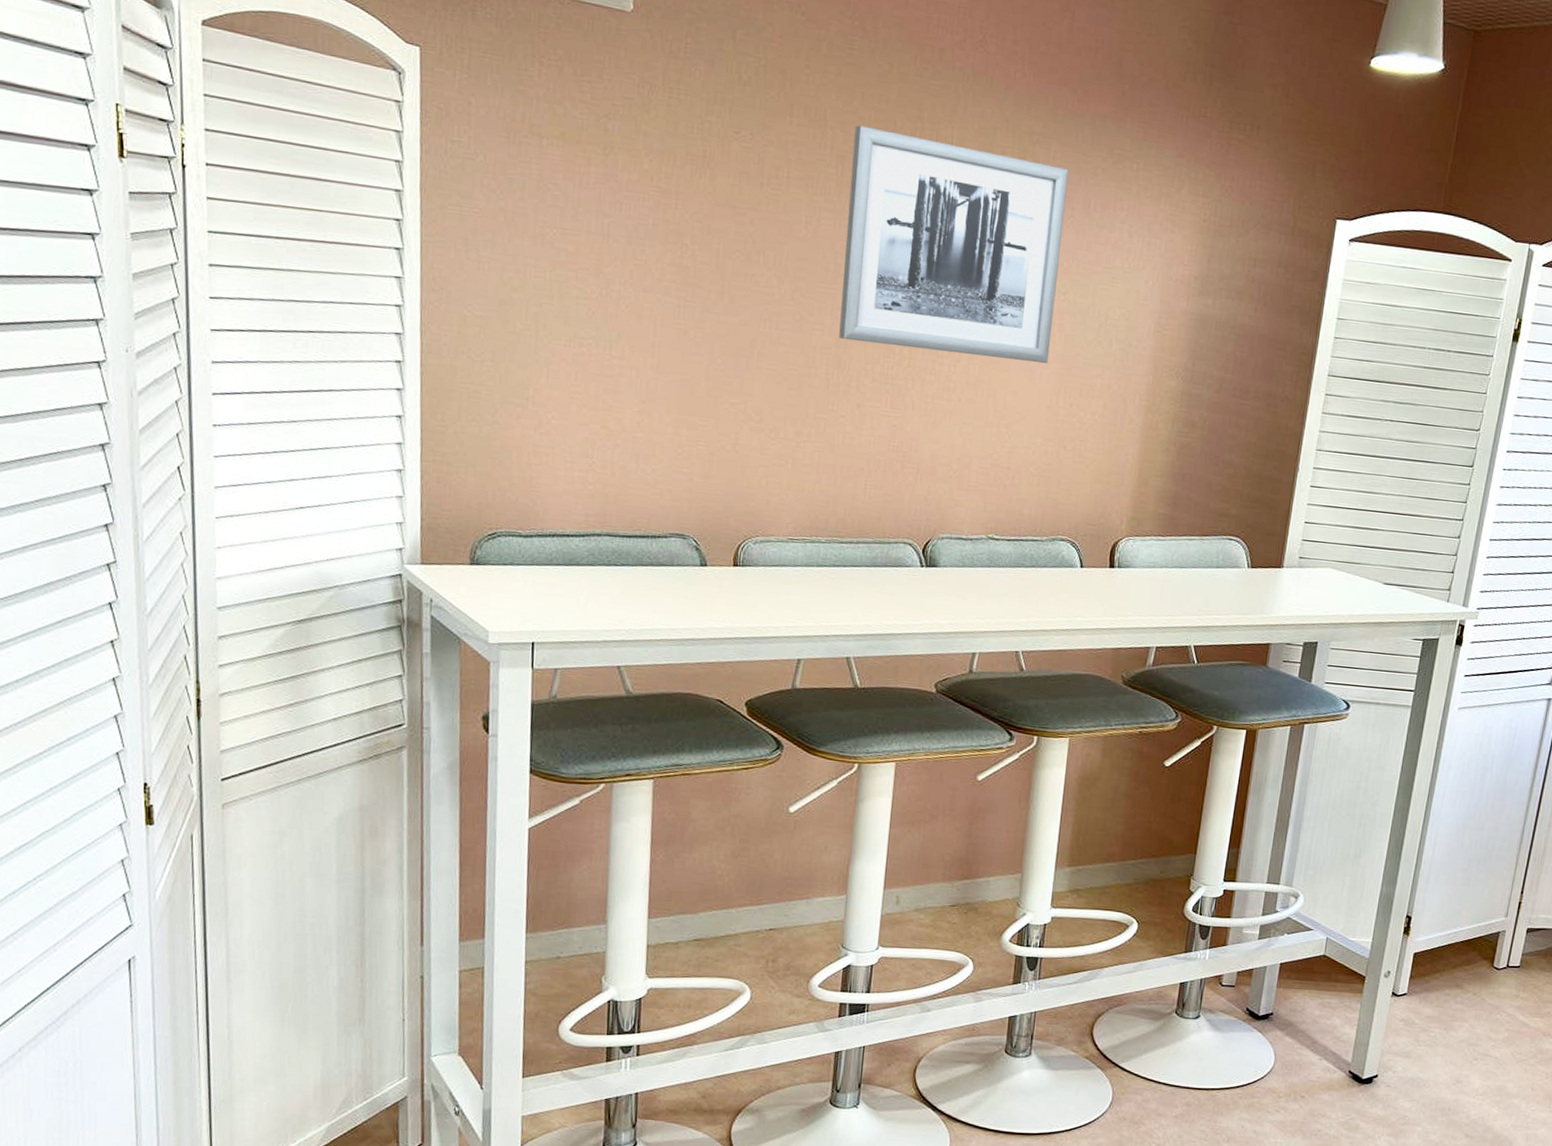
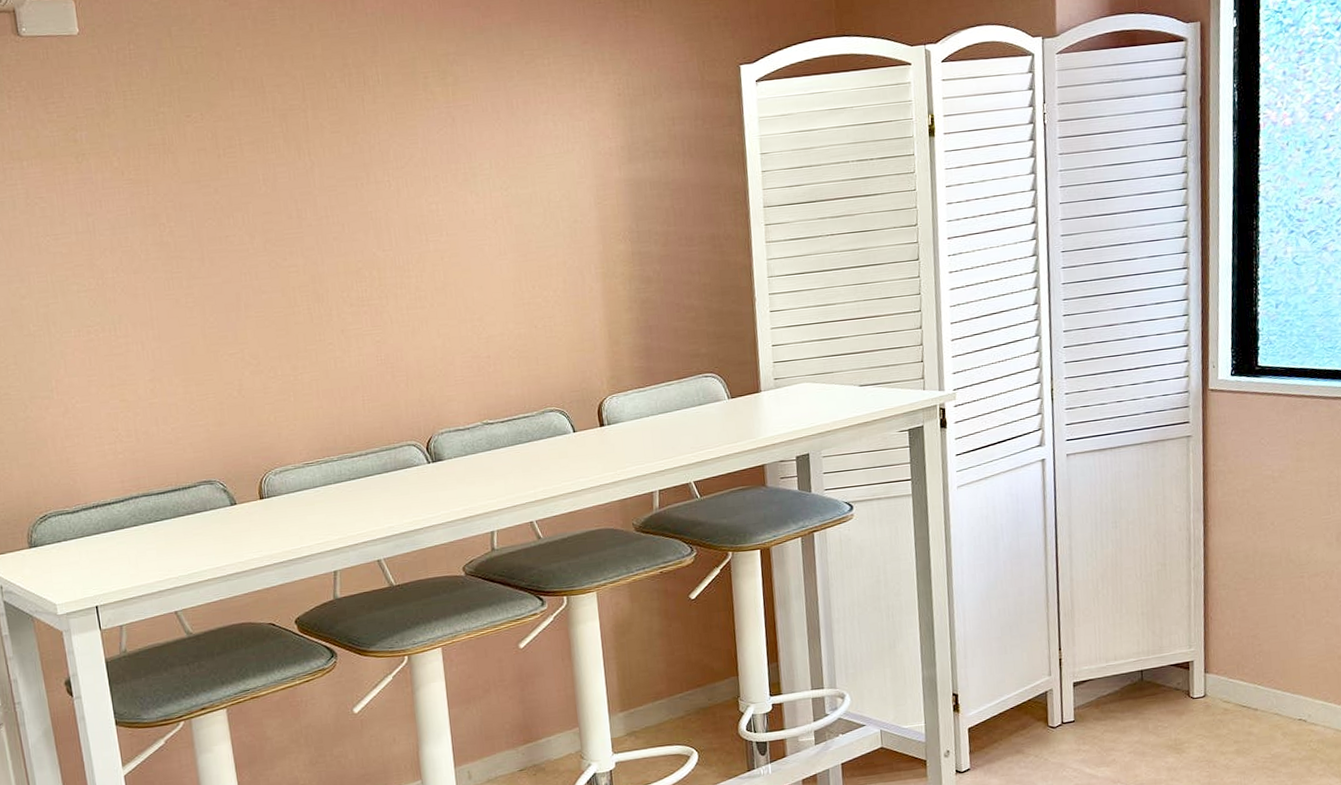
wall art: present [839,125,1069,364] -> none [290,78,505,276]

